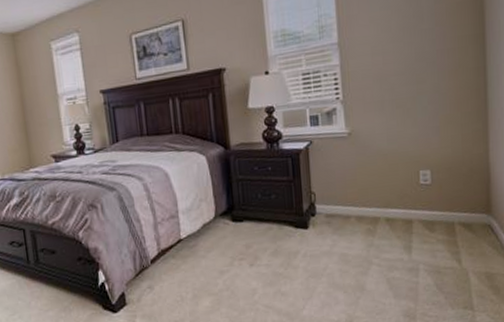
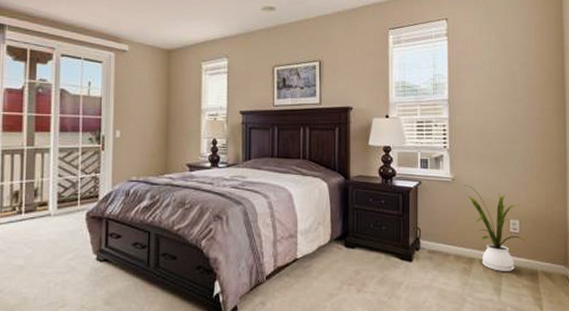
house plant: none [362,137,438,229] -> present [464,184,525,272]

